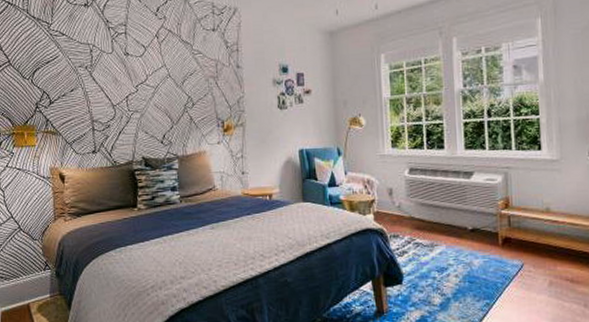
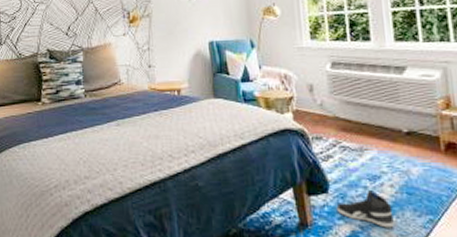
sneaker: none [409,280,457,312] -> present [336,190,394,228]

